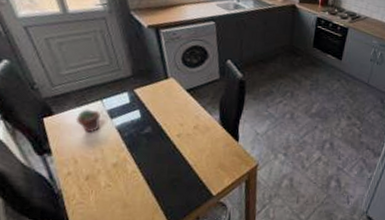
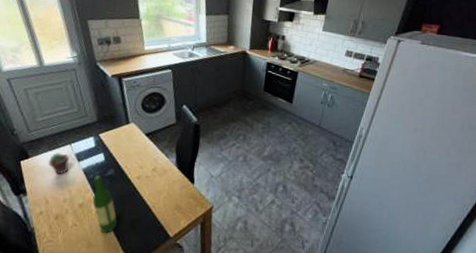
wine bottle: none [128,133,156,193] -> present [92,175,117,233]

